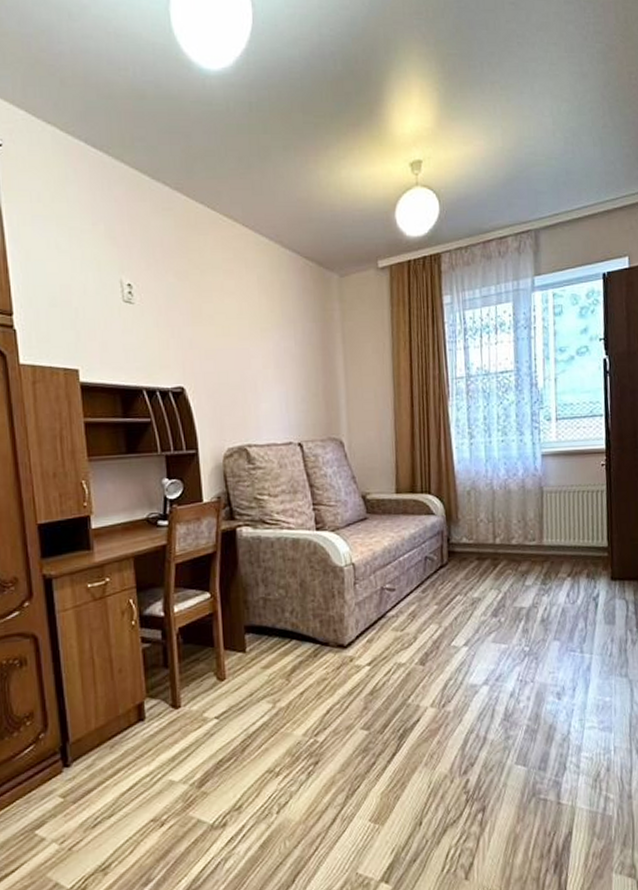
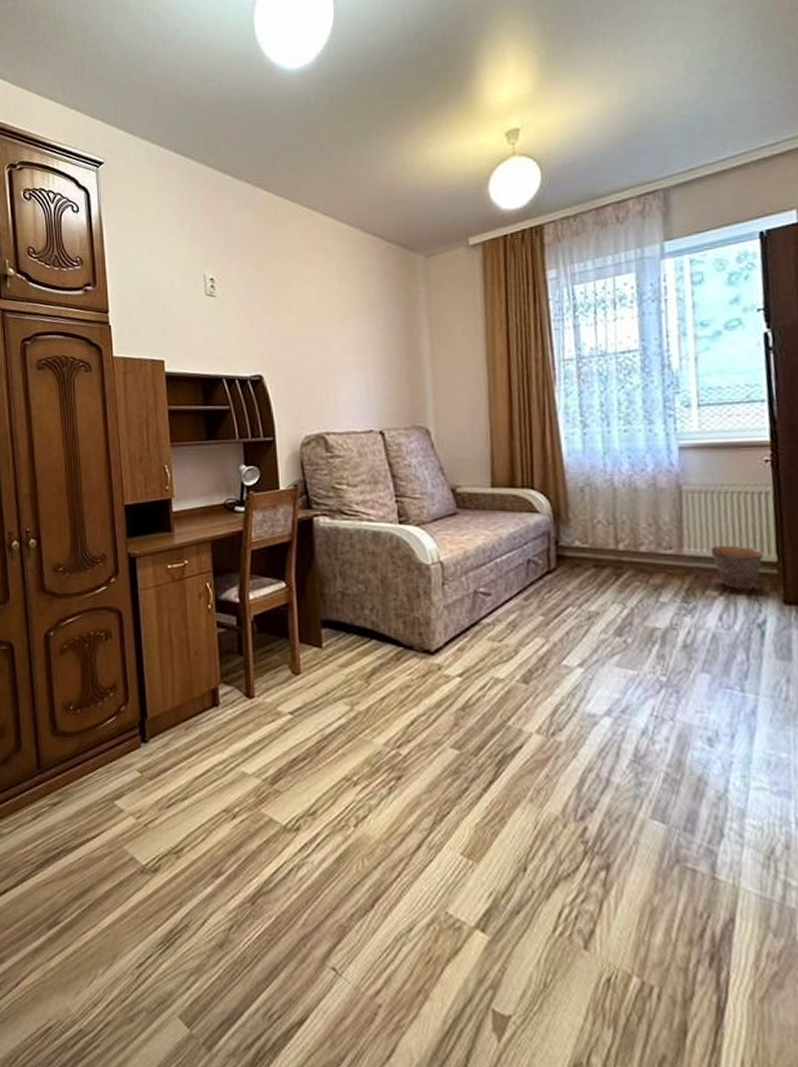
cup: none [562,535,599,571] -> present [710,545,765,590]

